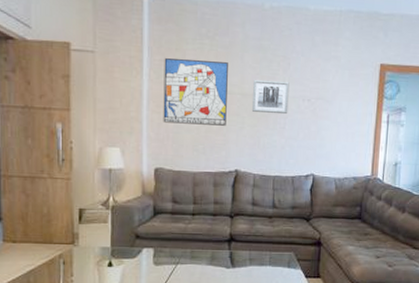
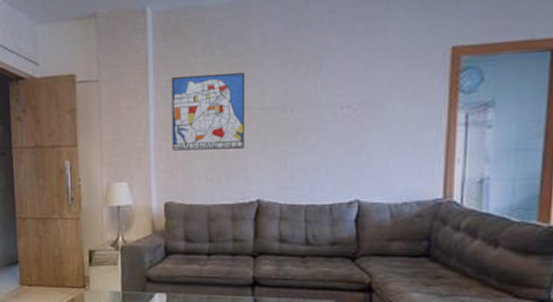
wall art: present [251,79,290,114] -> none [274,86,322,128]

